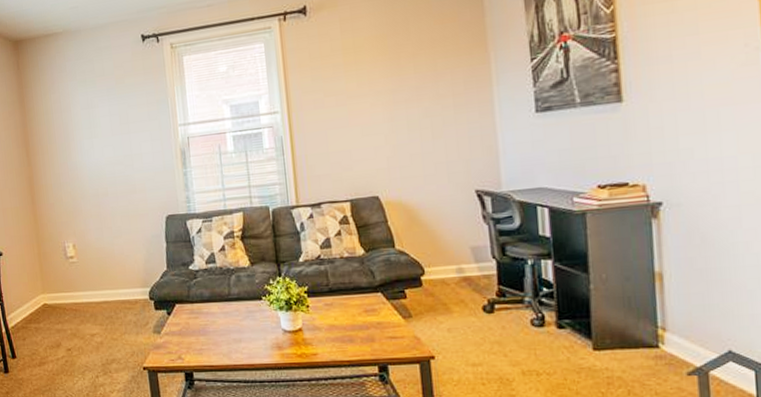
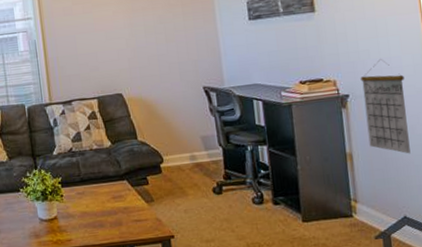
calendar: none [679,159,742,276] -> present [360,59,411,154]

